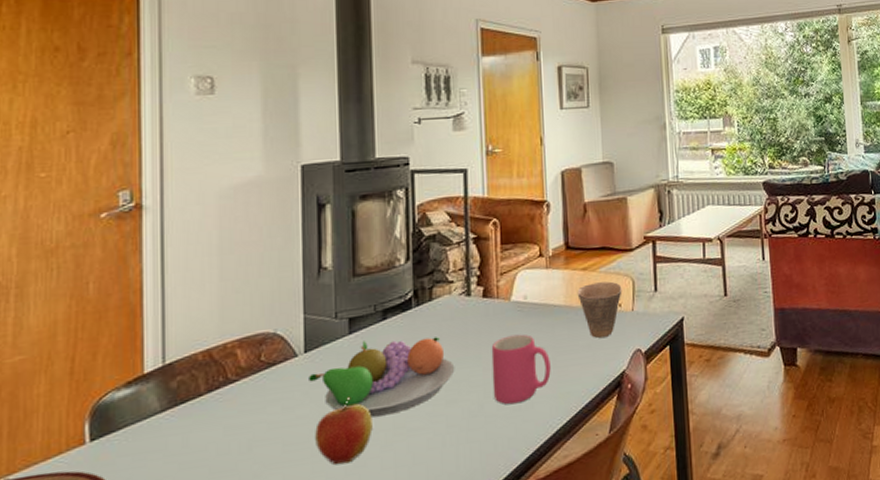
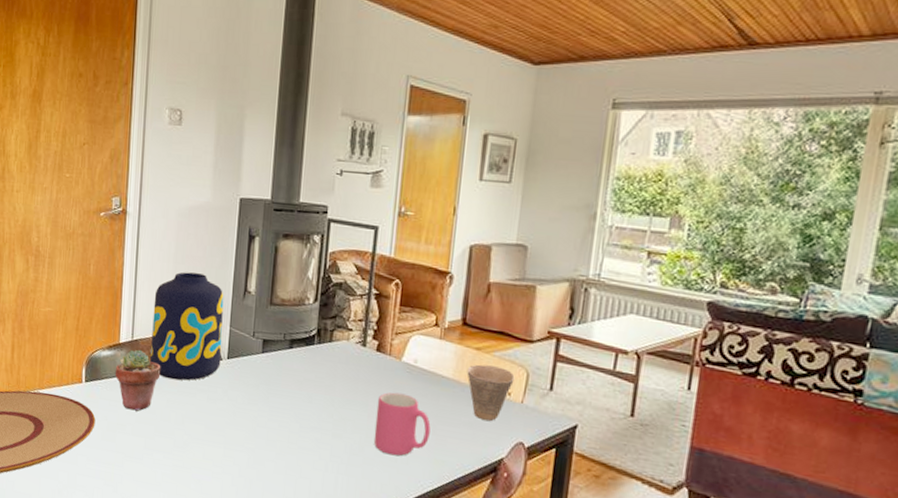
potted succulent: none [139,374,211,458] -> present [115,349,161,411]
vase: none [193,260,296,400] -> present [150,272,224,381]
fruit bowl: present [309,337,455,418] -> none [228,362,344,431]
apple: present [315,396,373,465] -> none [228,404,273,458]

